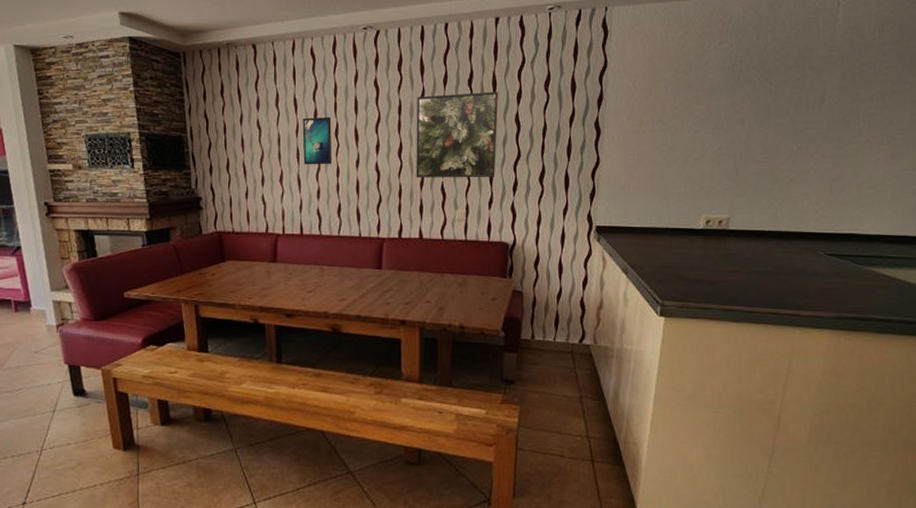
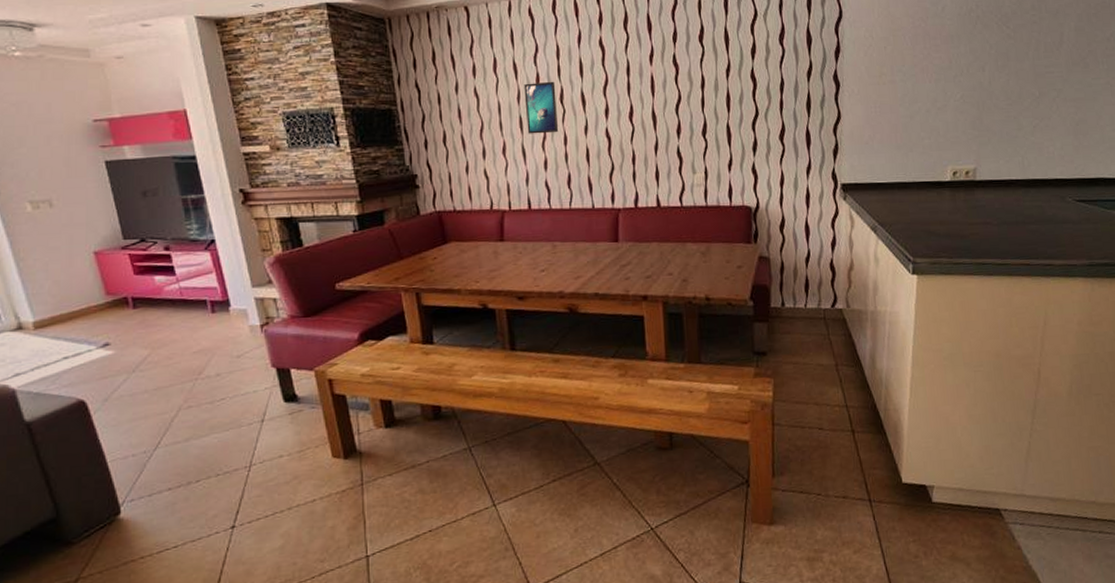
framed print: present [416,91,499,178] -> none [646,47,734,142]

